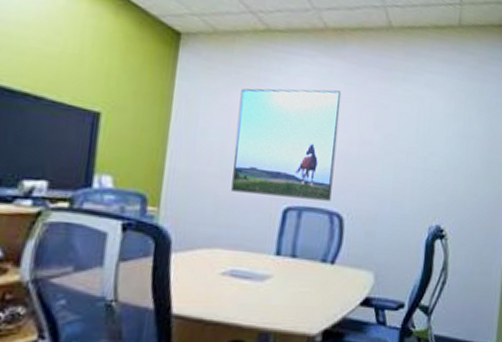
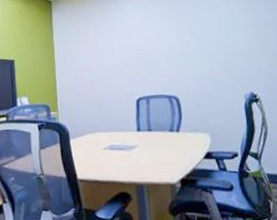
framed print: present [231,88,342,201] -> none [94,13,168,94]

